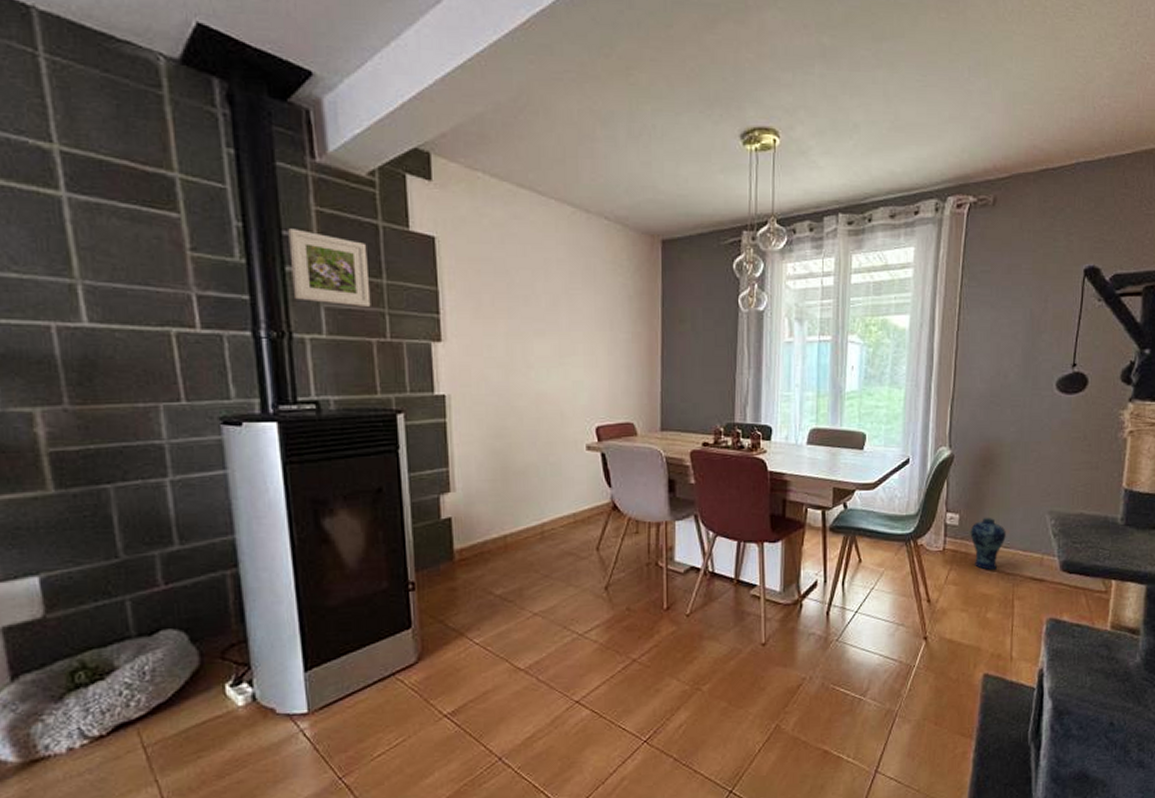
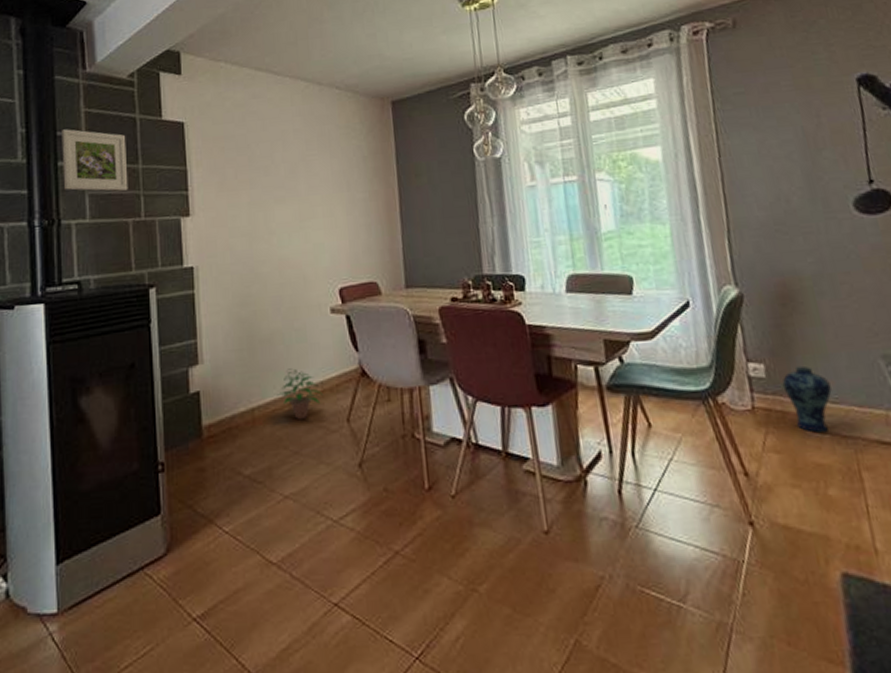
potted plant: none [530,500,576,548] -> present [277,368,324,420]

